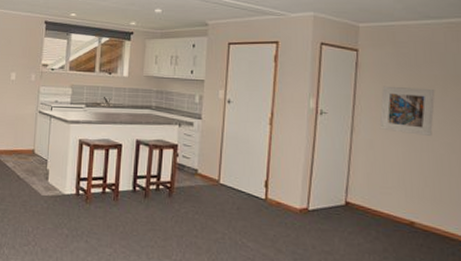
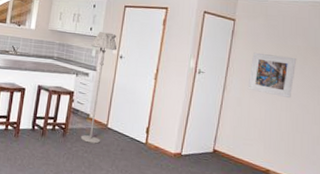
floor lamp: none [189,74,224,203] -> present [80,32,118,144]

